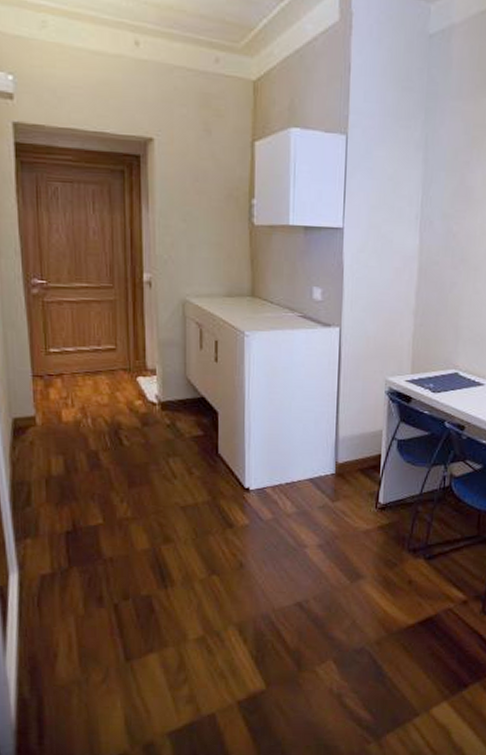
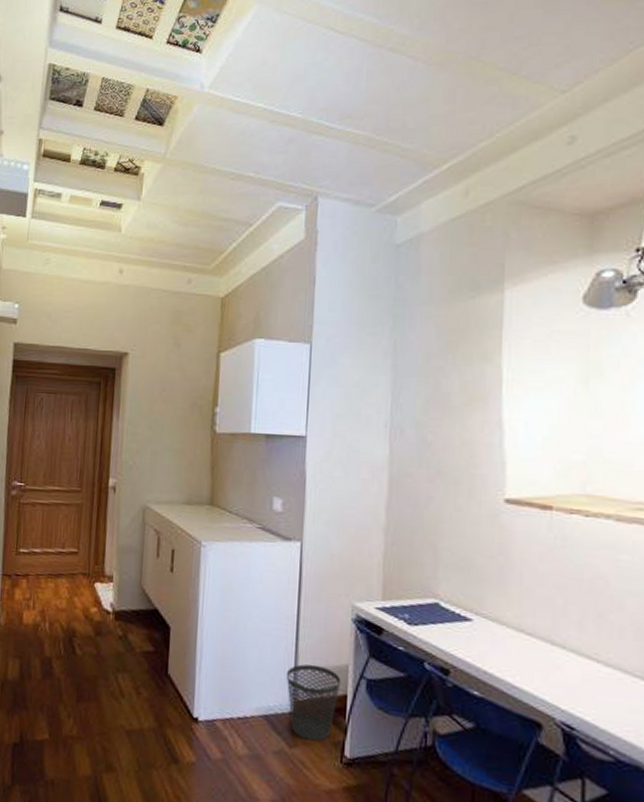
wastebasket: none [329,432,376,494] -> present [287,664,341,742]

